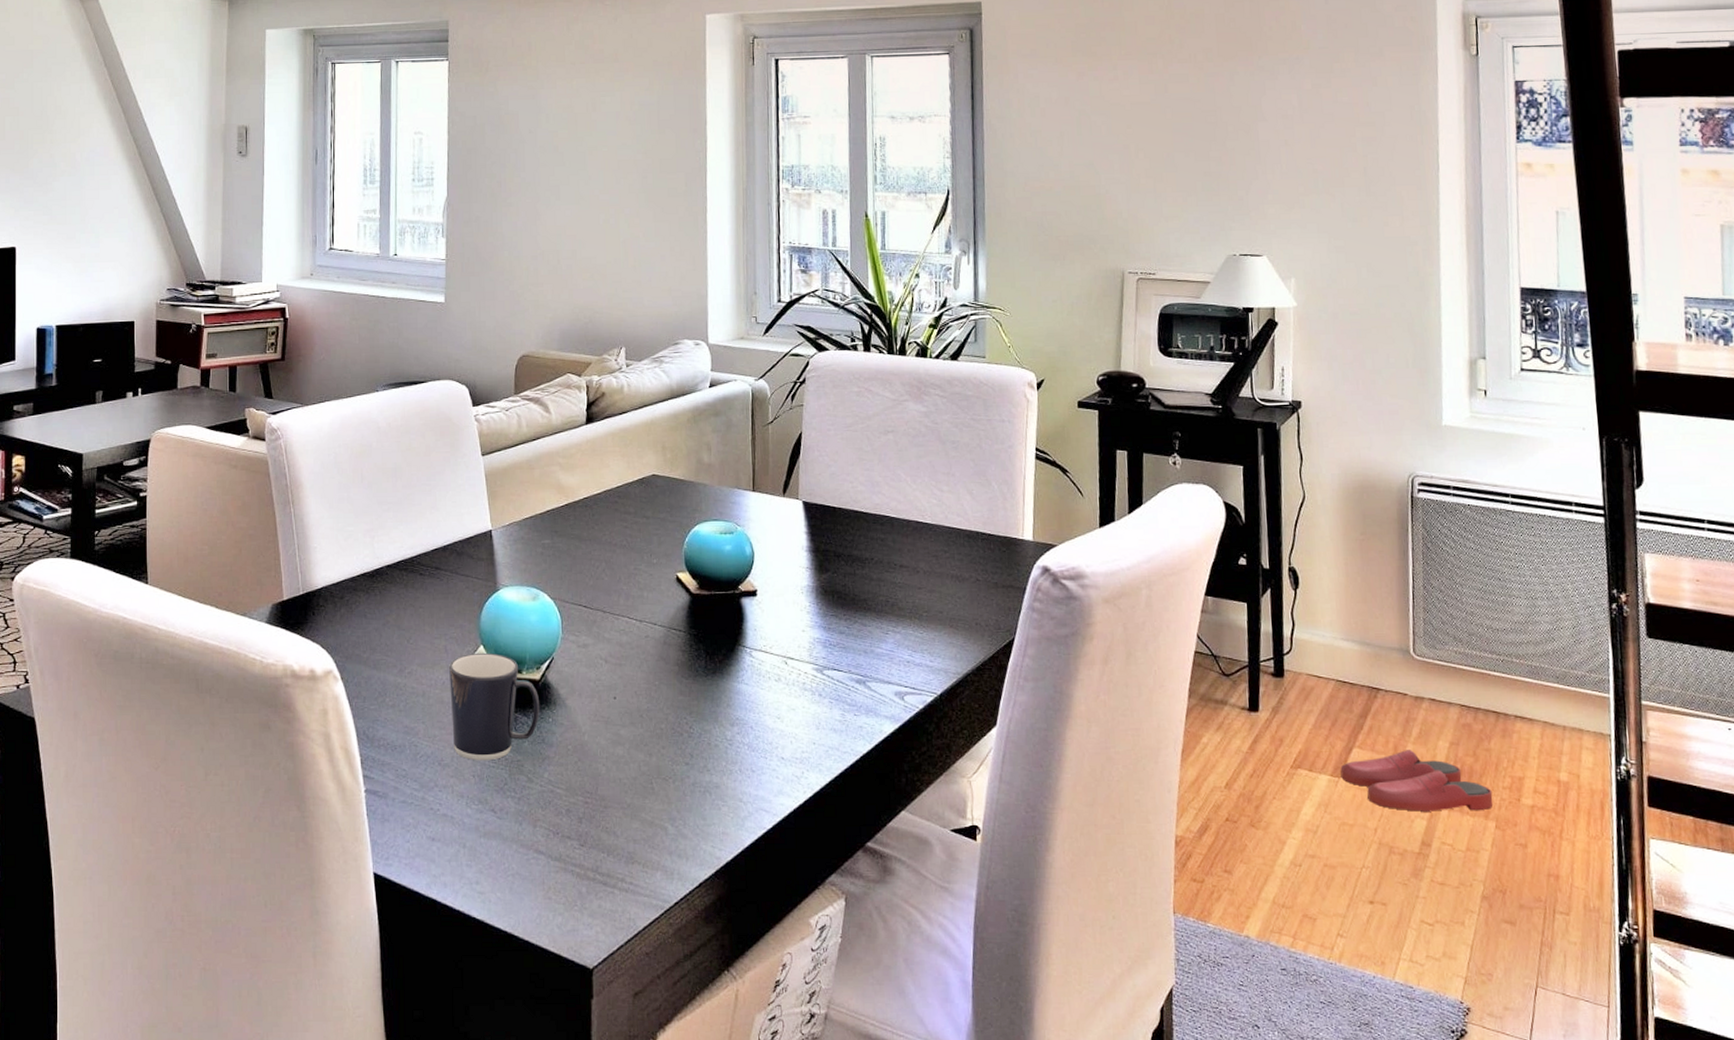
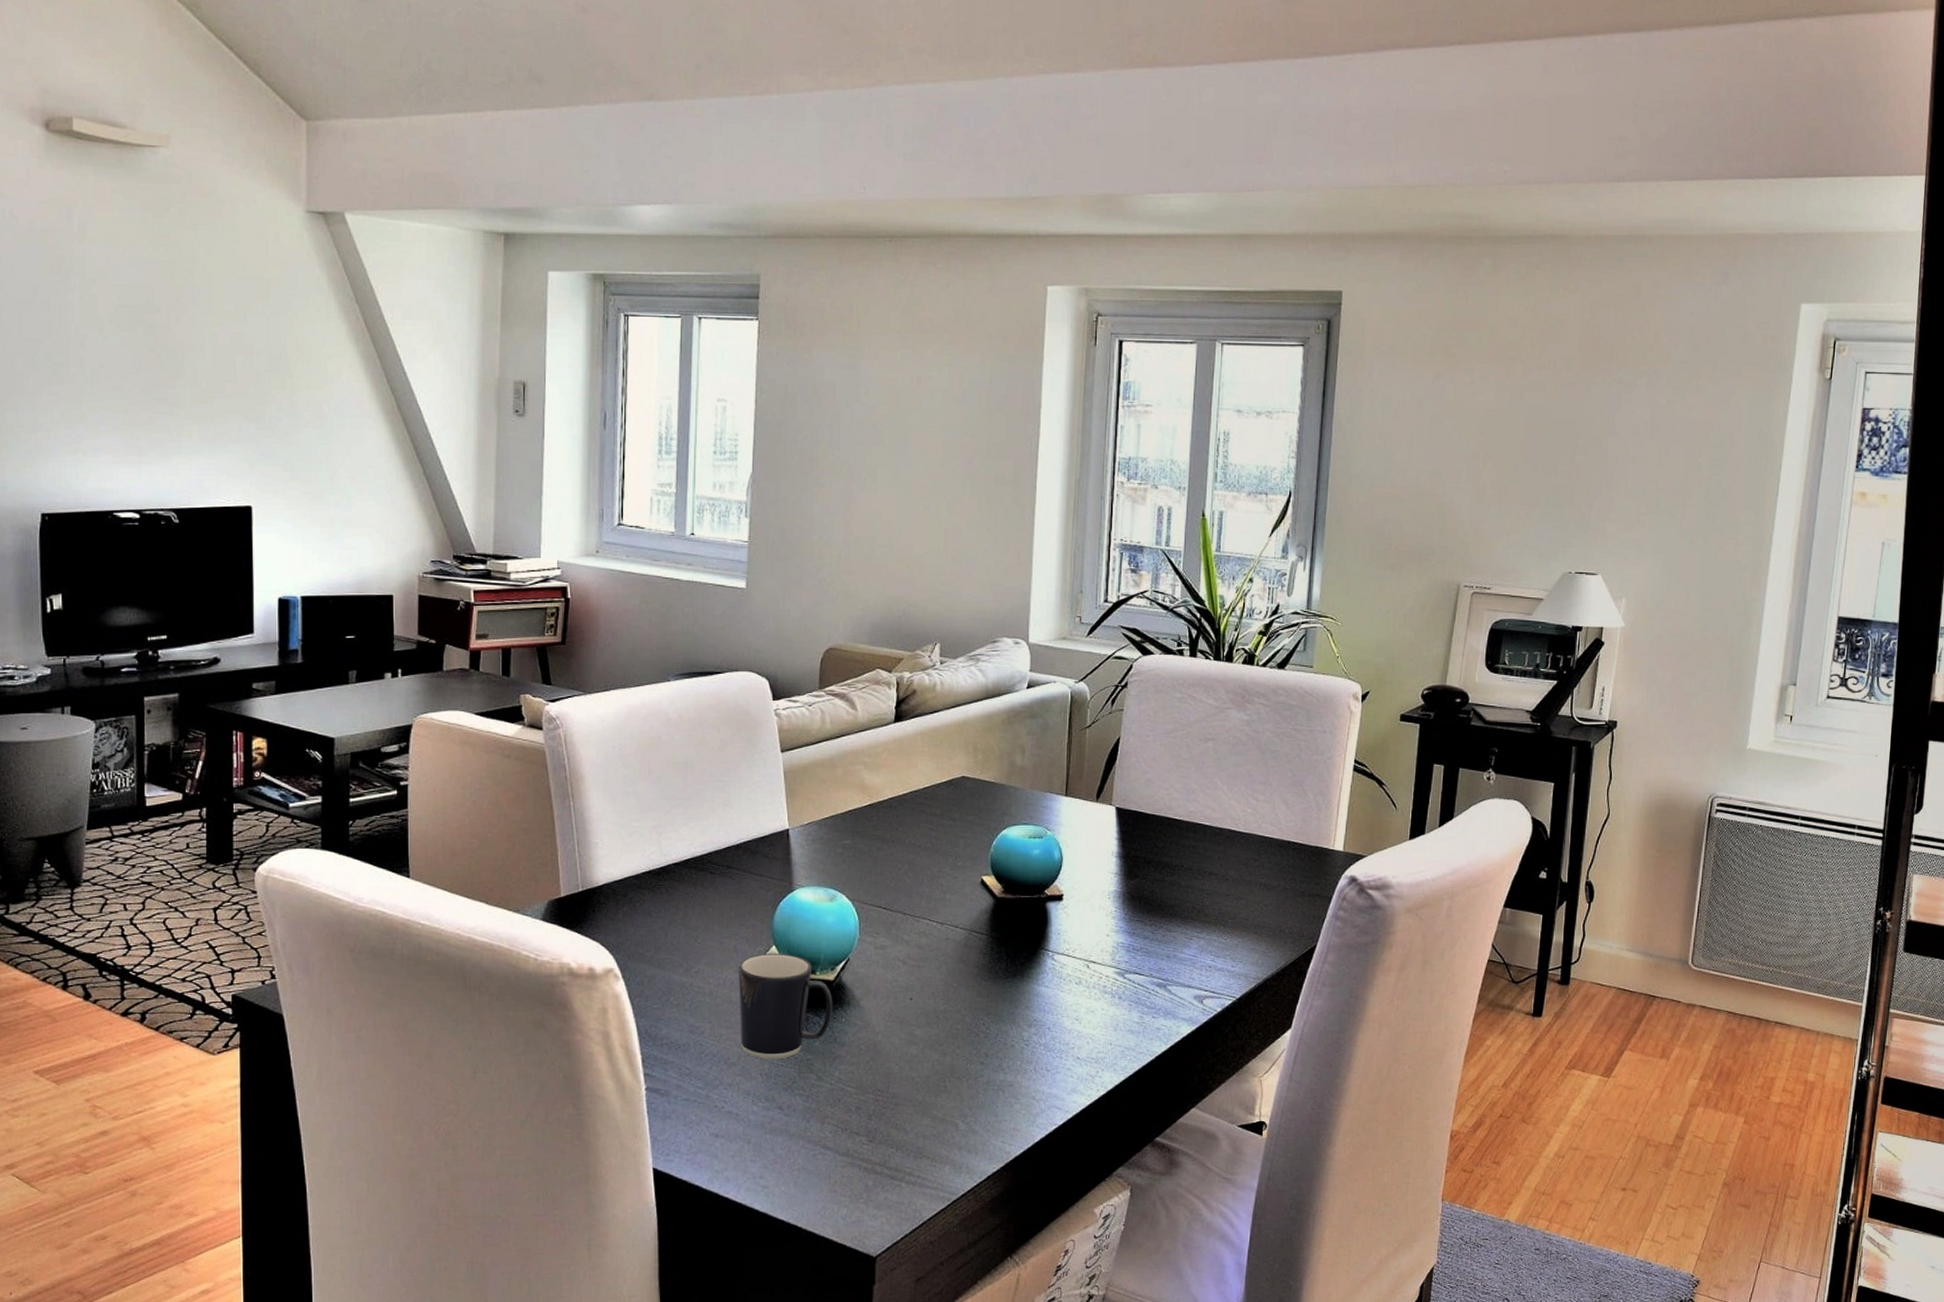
slippers: present [1340,749,1493,812] -> none [1610,1051,1746,1108]

